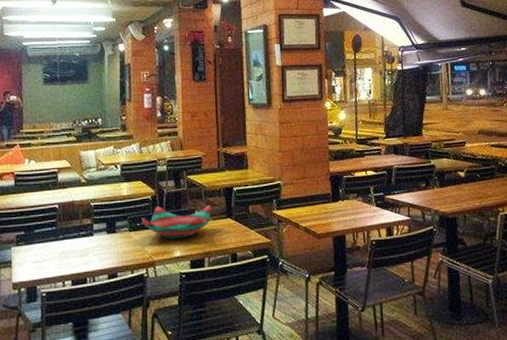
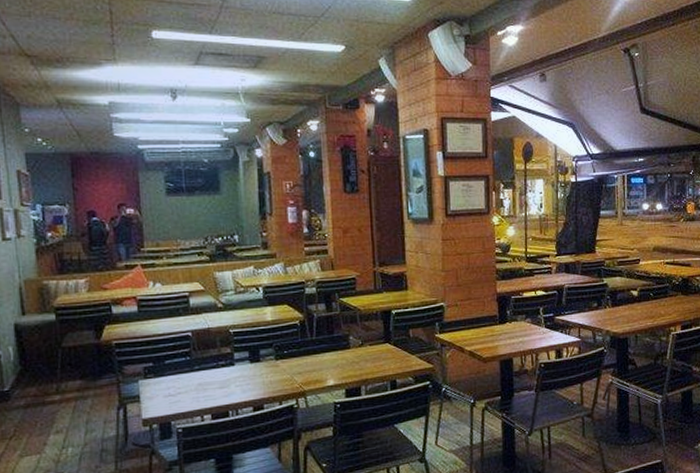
decorative bowl: present [142,204,212,240] -> none [289,329,368,368]

